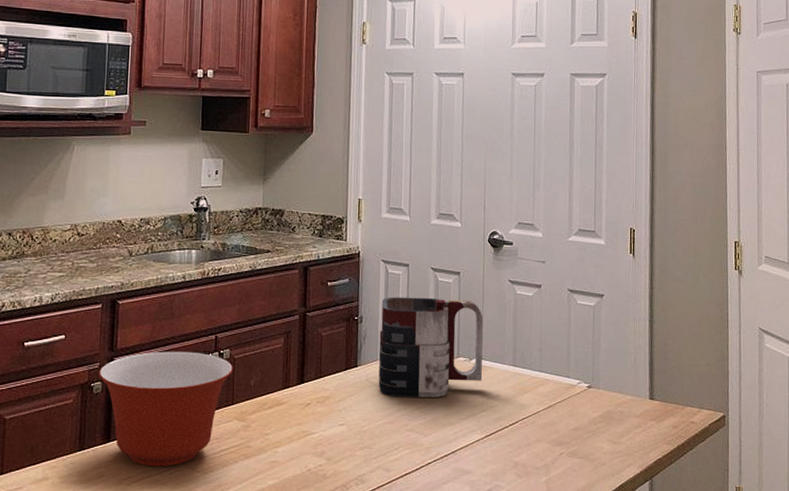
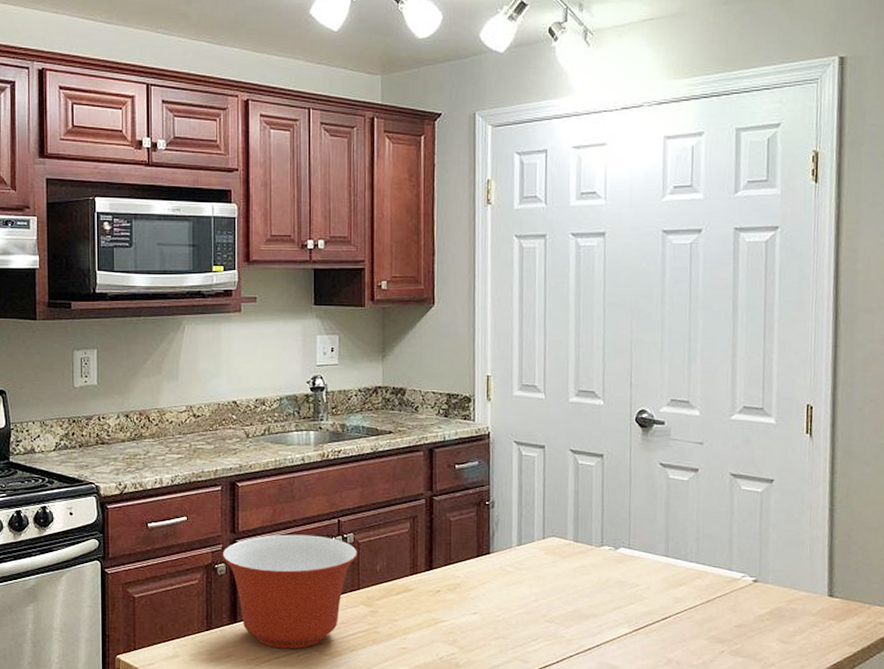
mug: present [378,297,483,398] -> none [513,480,631,588]

